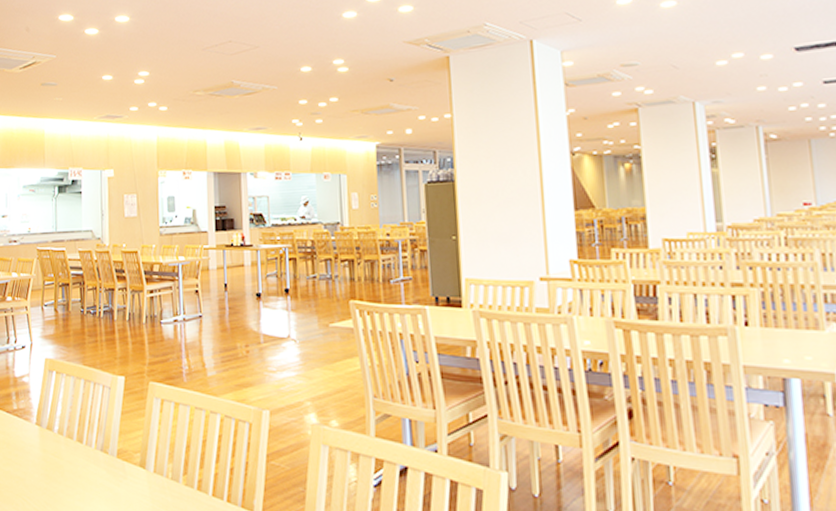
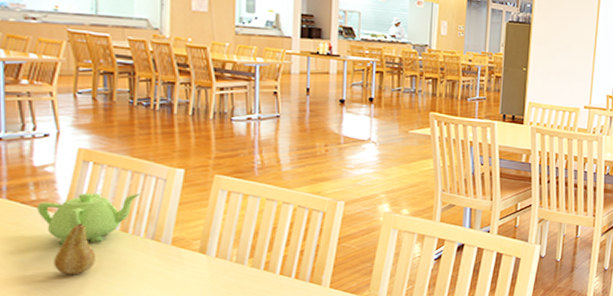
teapot: none [17,402,91,454] -> present [37,193,141,245]
fruit: none [29,432,59,486] -> present [53,223,95,275]

